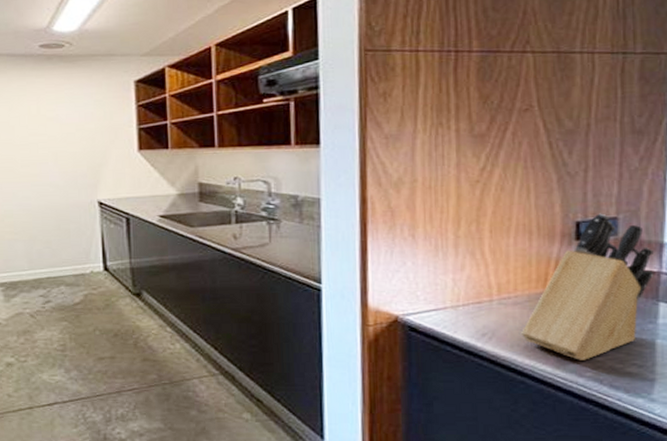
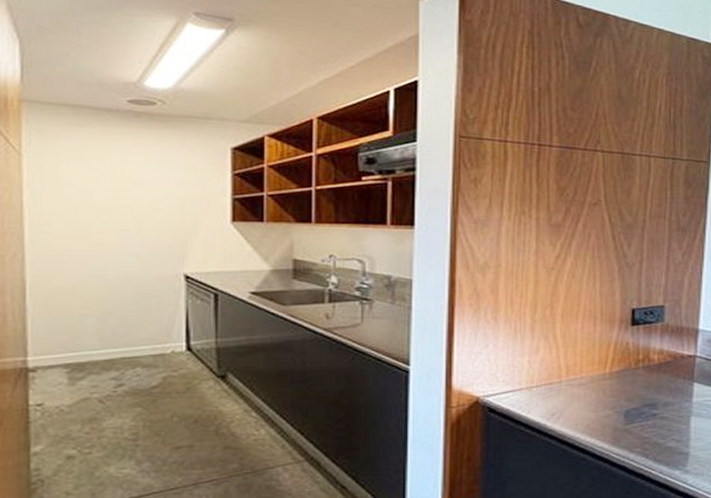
knife block: present [521,213,655,360] -> none [585,301,692,437]

